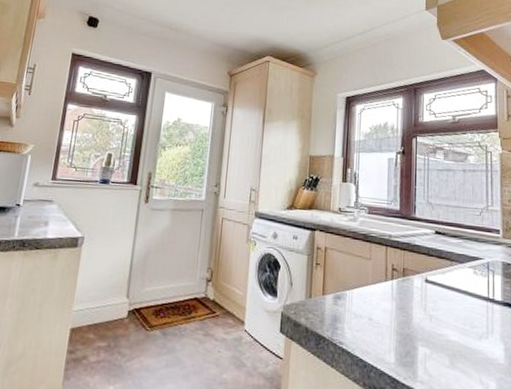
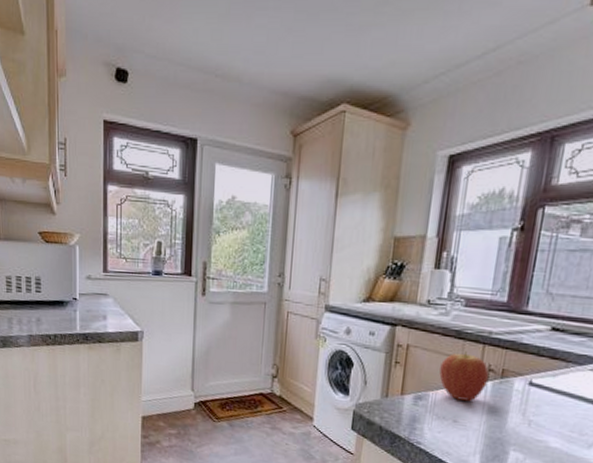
fruit: none [353,252,394,299] -> present [439,350,489,401]

